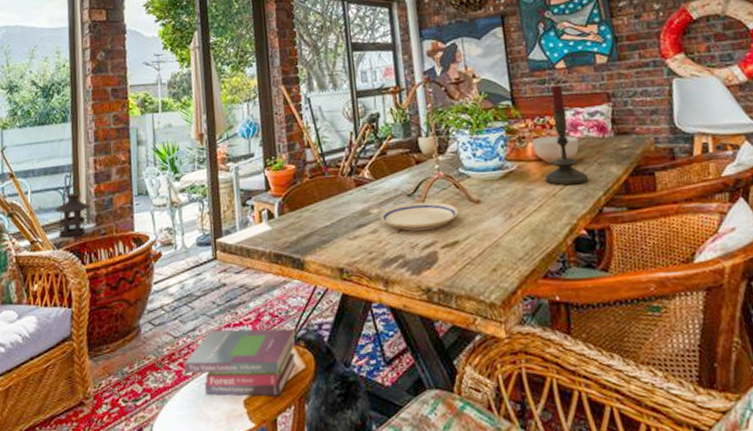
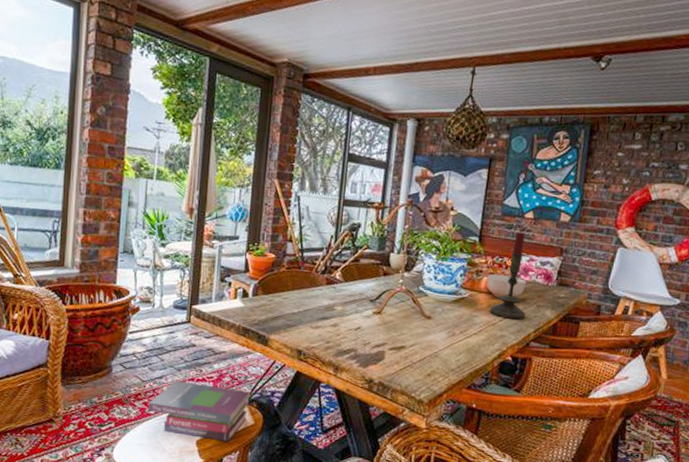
lantern: present [55,182,91,238] -> none [40,228,76,279]
plate: present [379,201,459,231] -> none [342,307,411,333]

